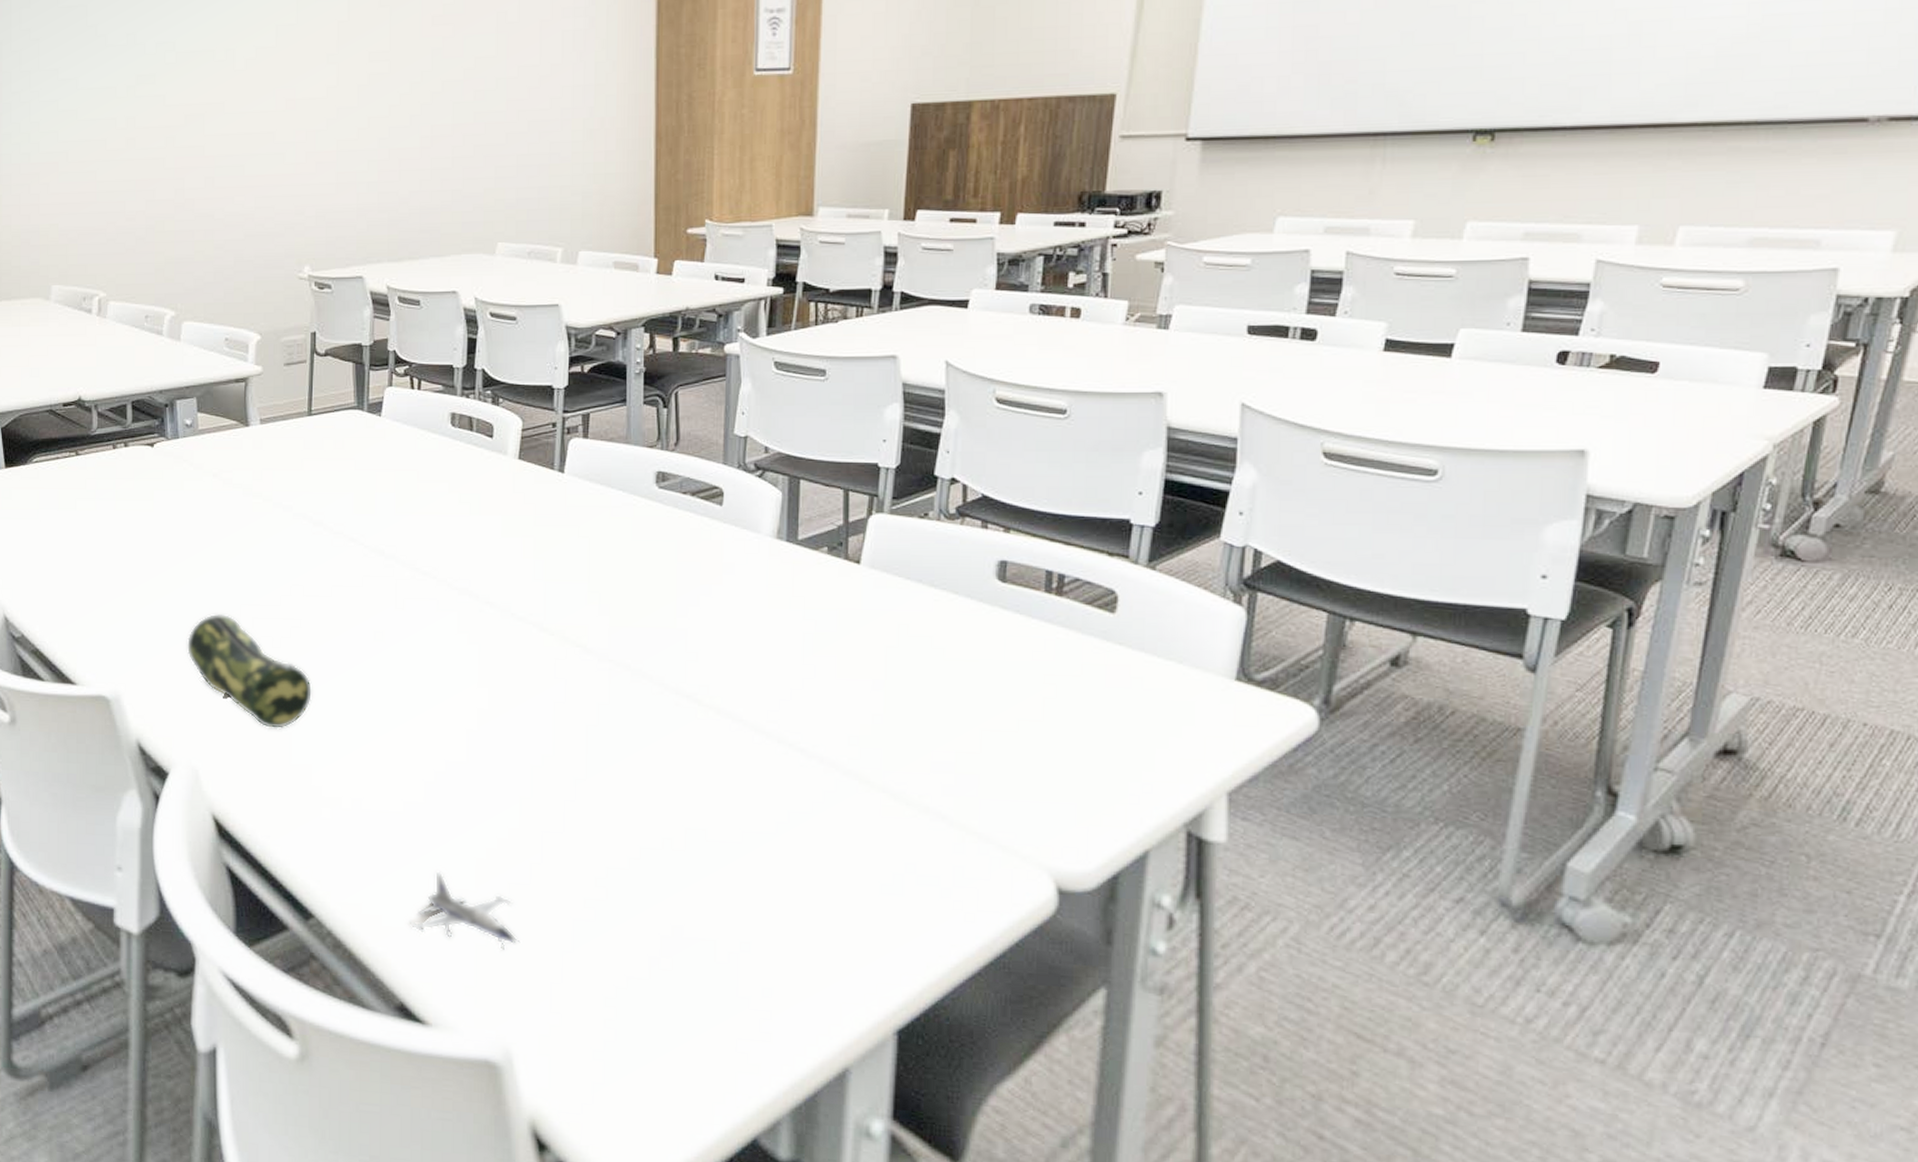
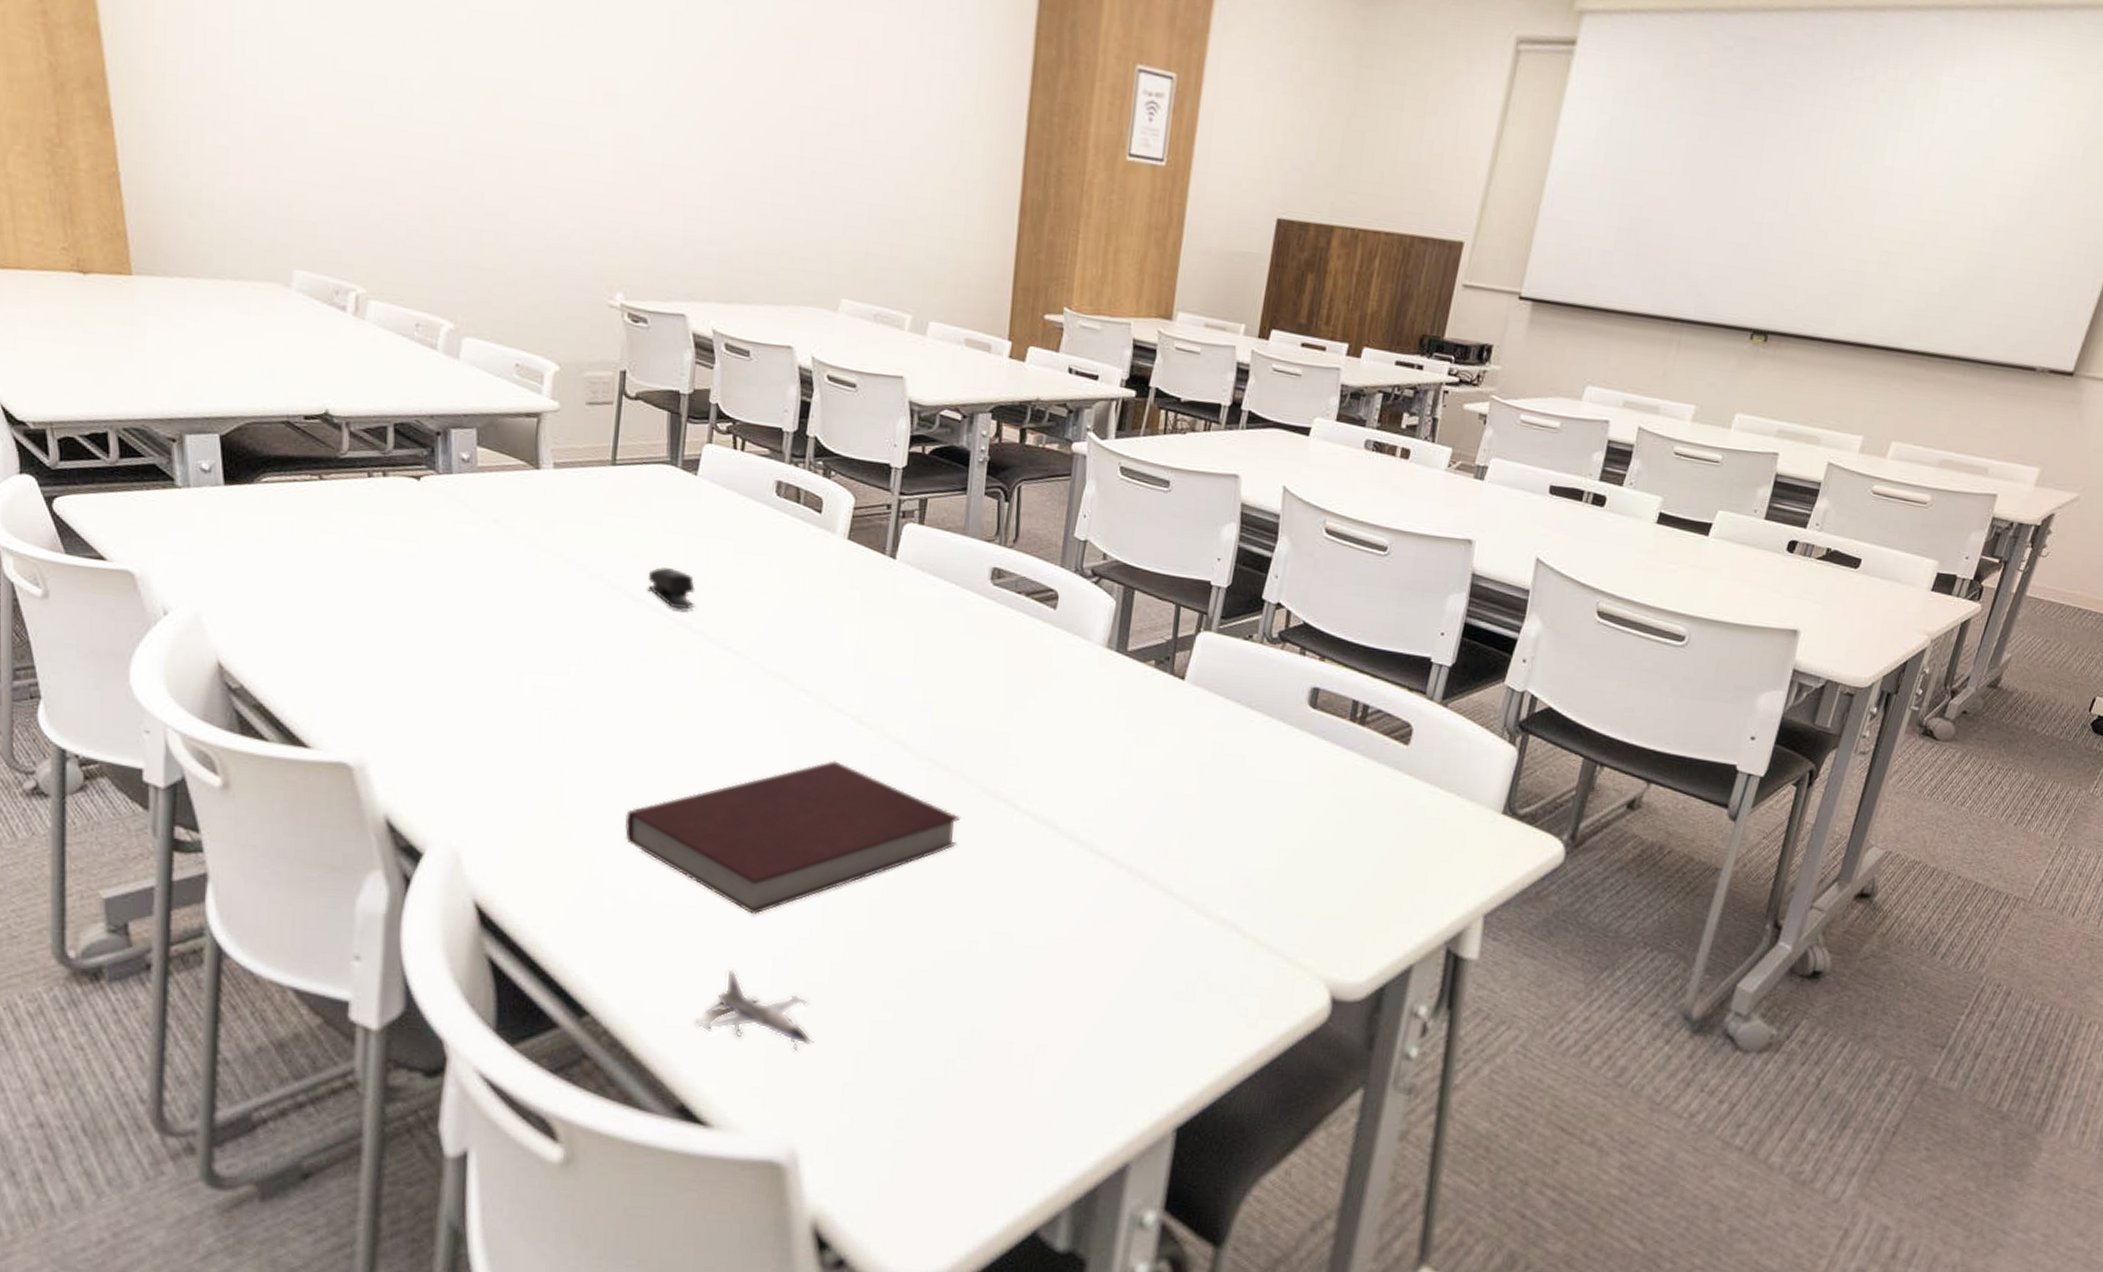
pencil case: present [186,613,313,730] -> none [451,678,601,812]
notebook: none [336,667,645,819] -> present [624,760,961,915]
stapler: none [344,501,386,538] -> present [647,567,695,610]

